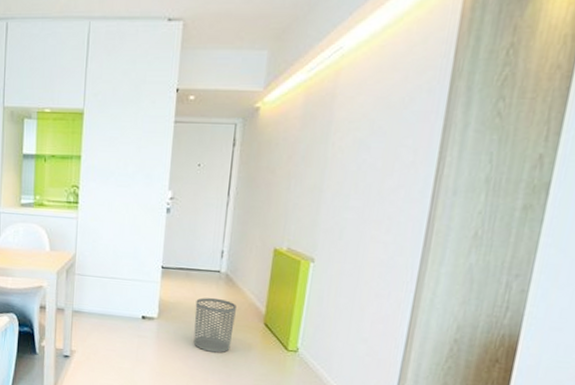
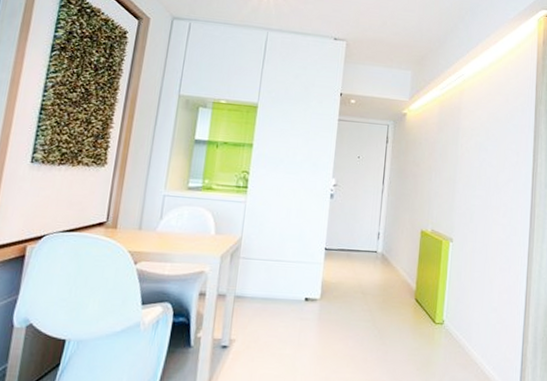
waste bin: present [193,297,236,353] -> none [353,277,391,331]

